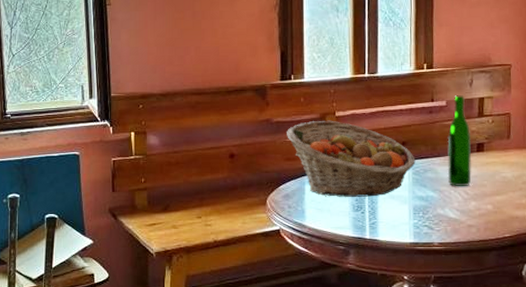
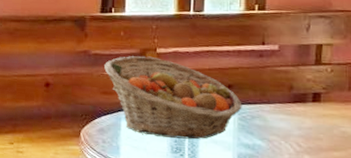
wine bottle: present [447,95,472,186] -> none [277,40,305,138]

